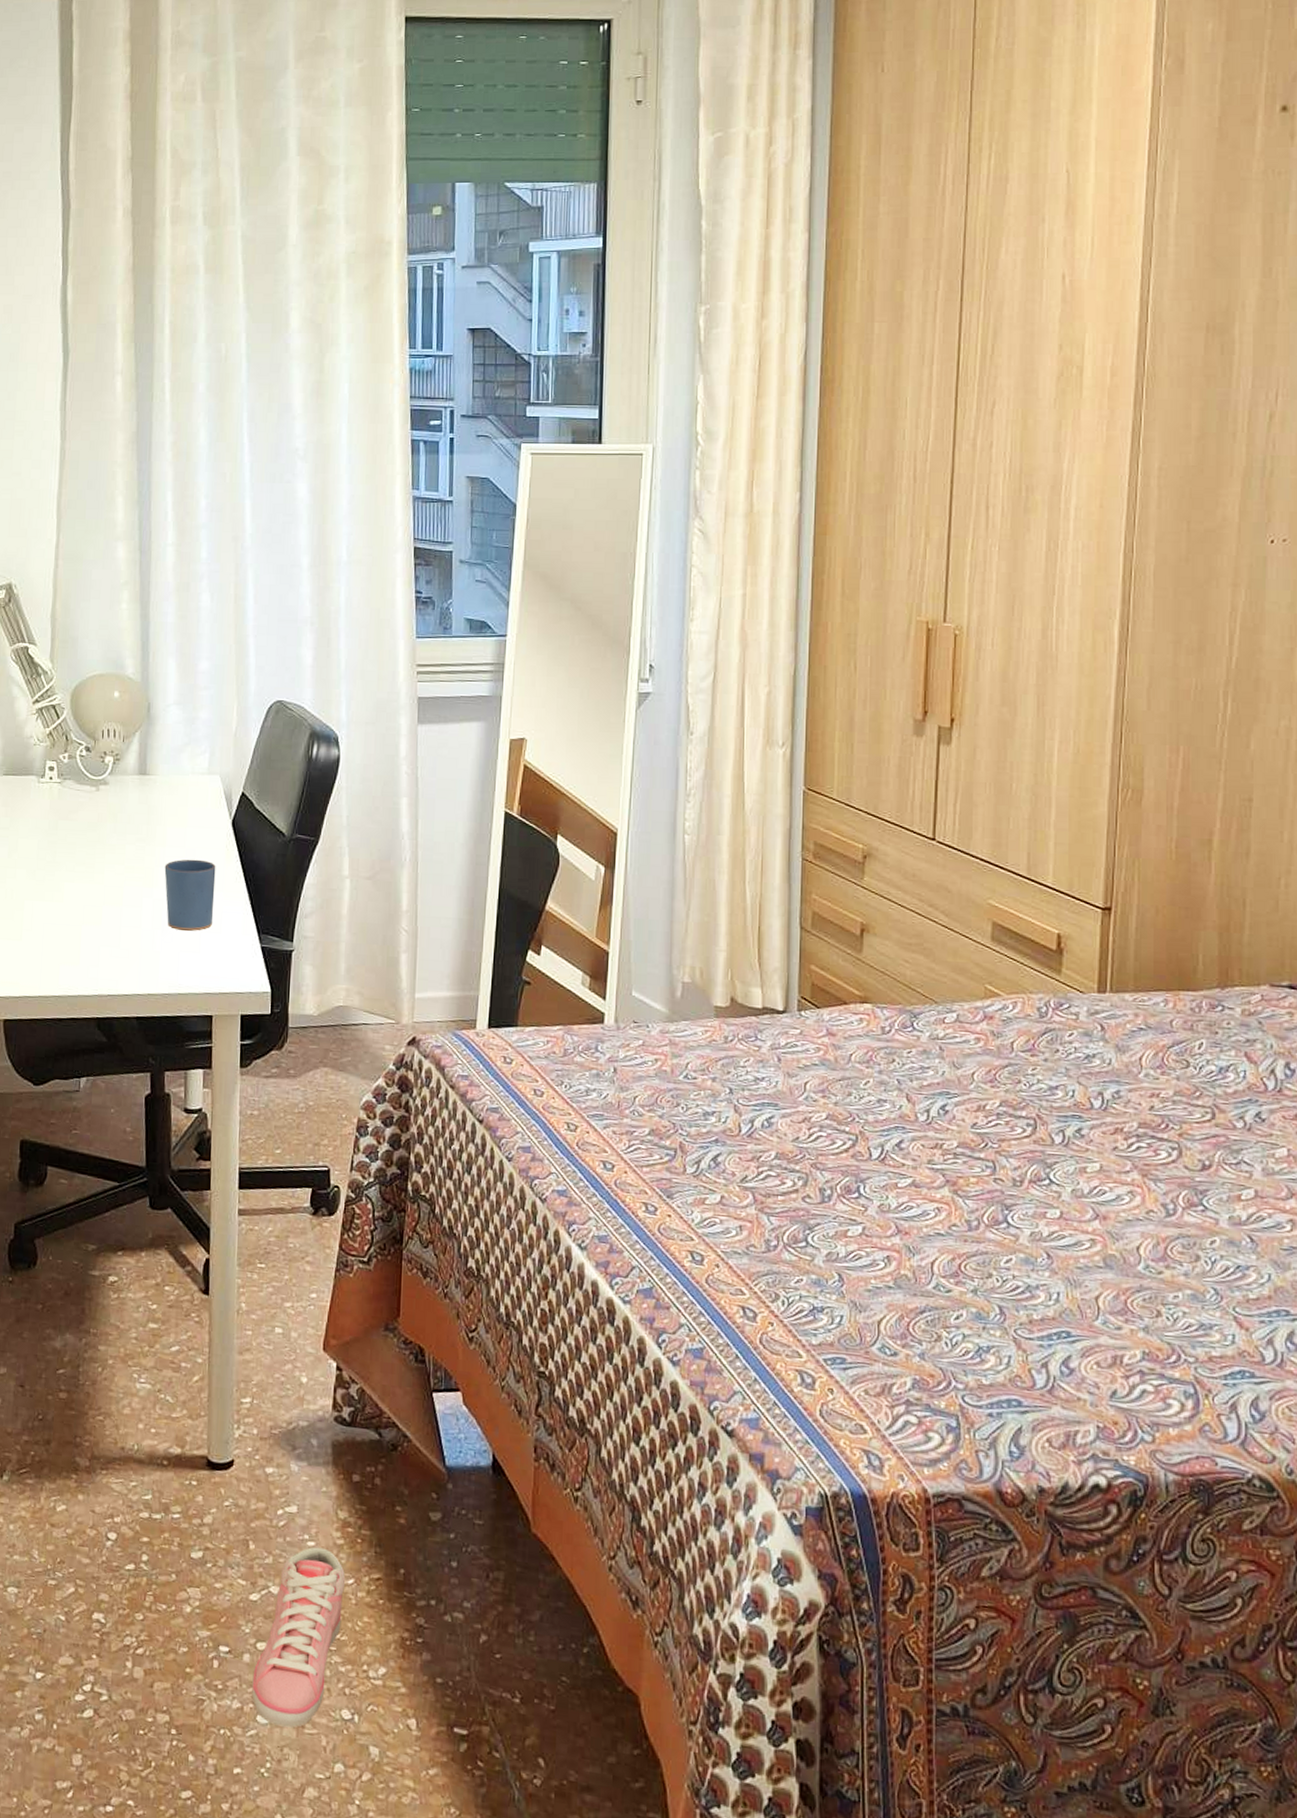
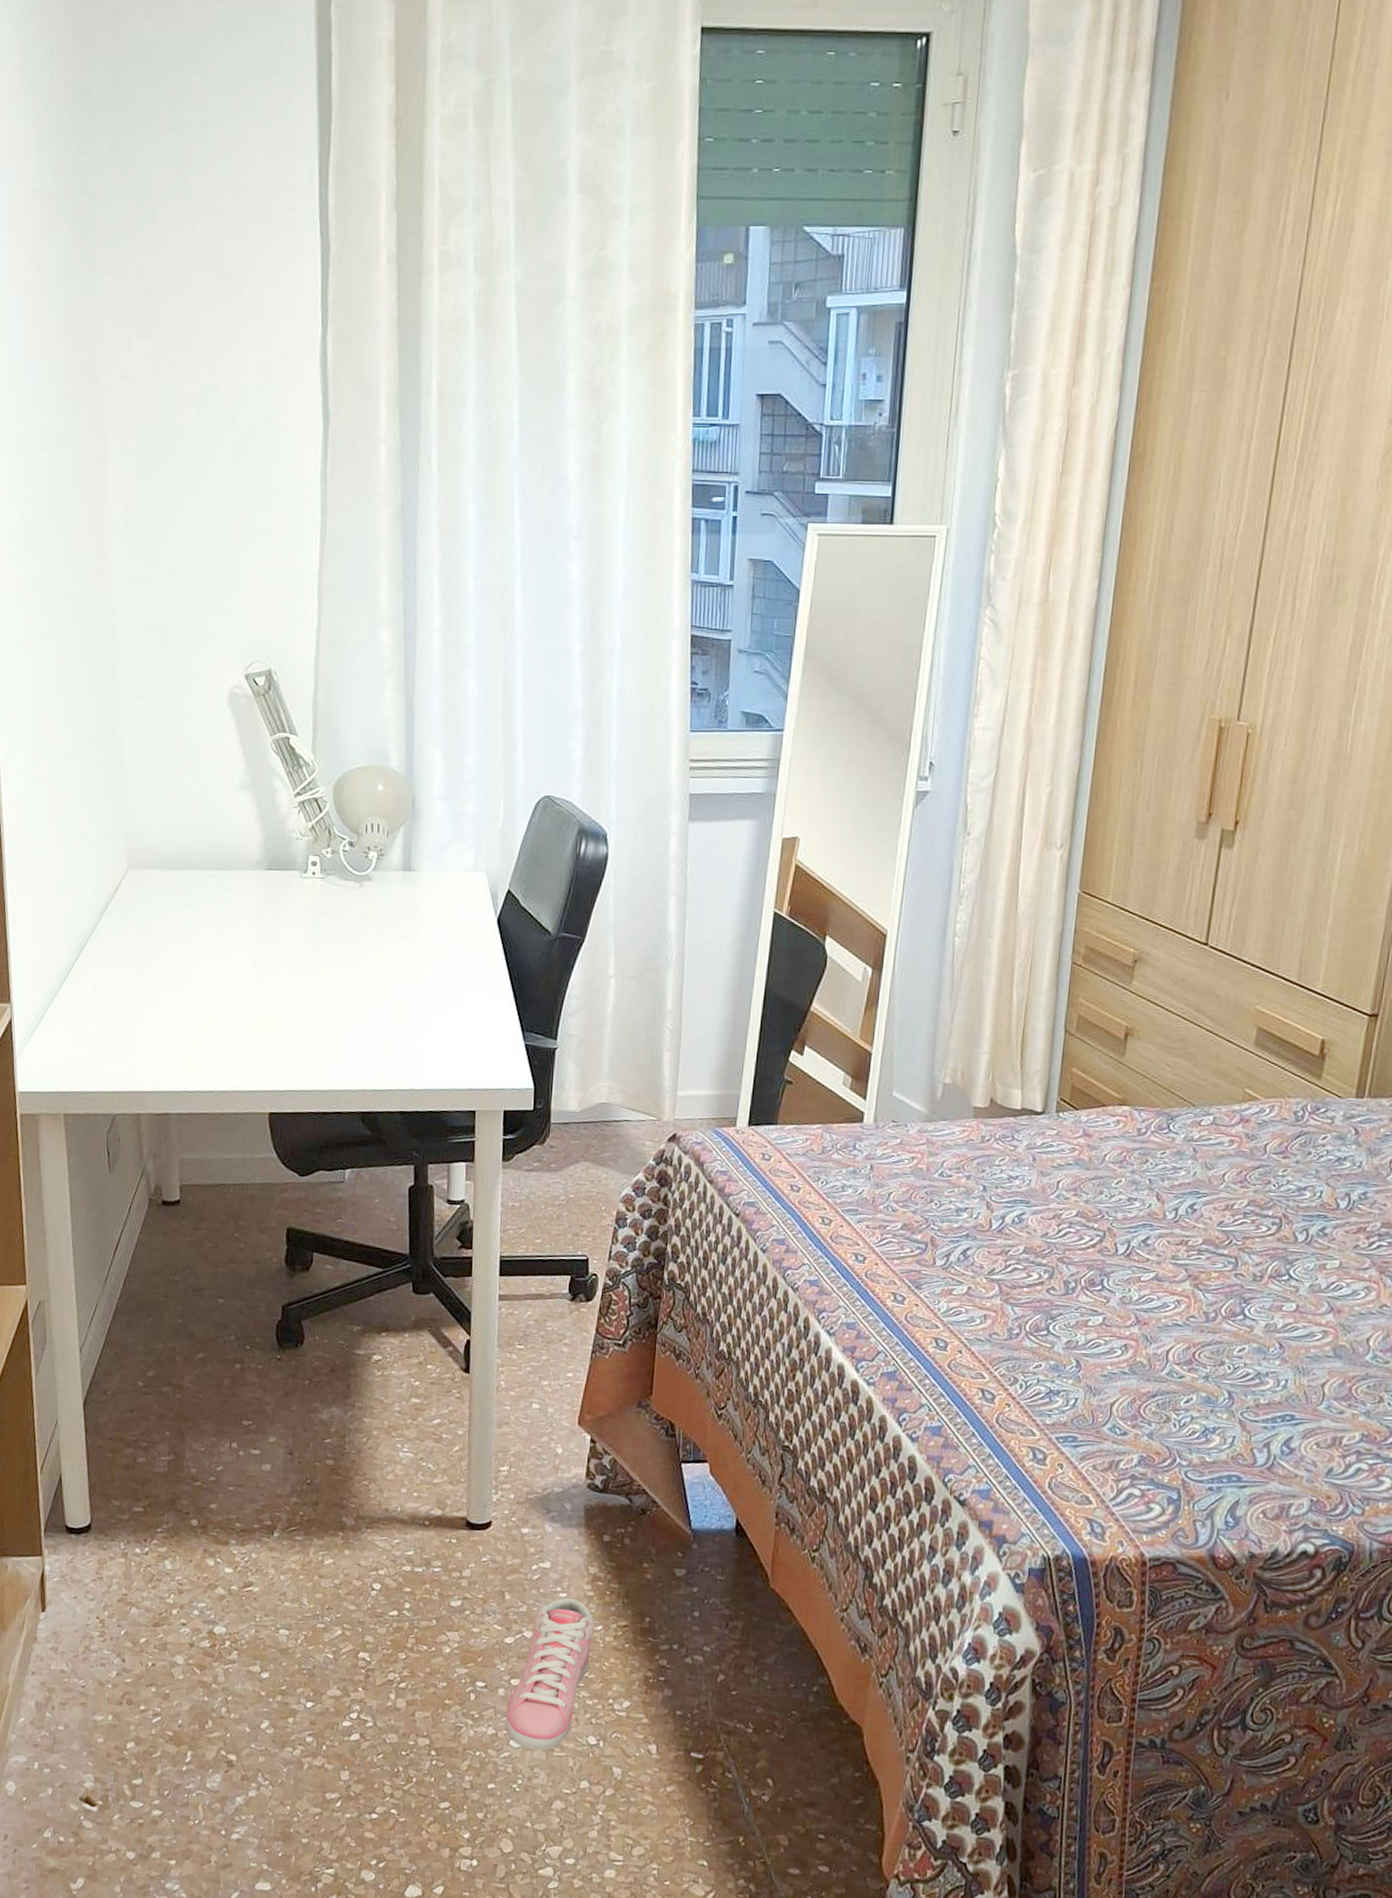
mug: present [164,859,216,931] -> none [428,956,481,1028]

